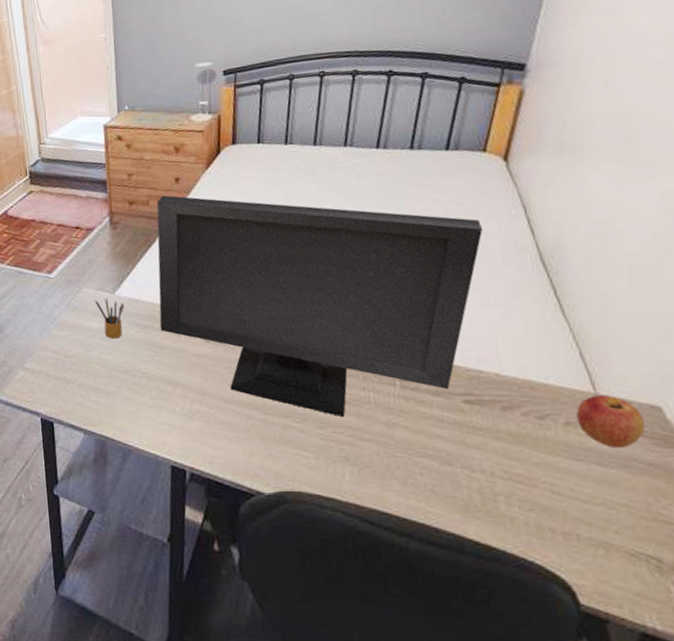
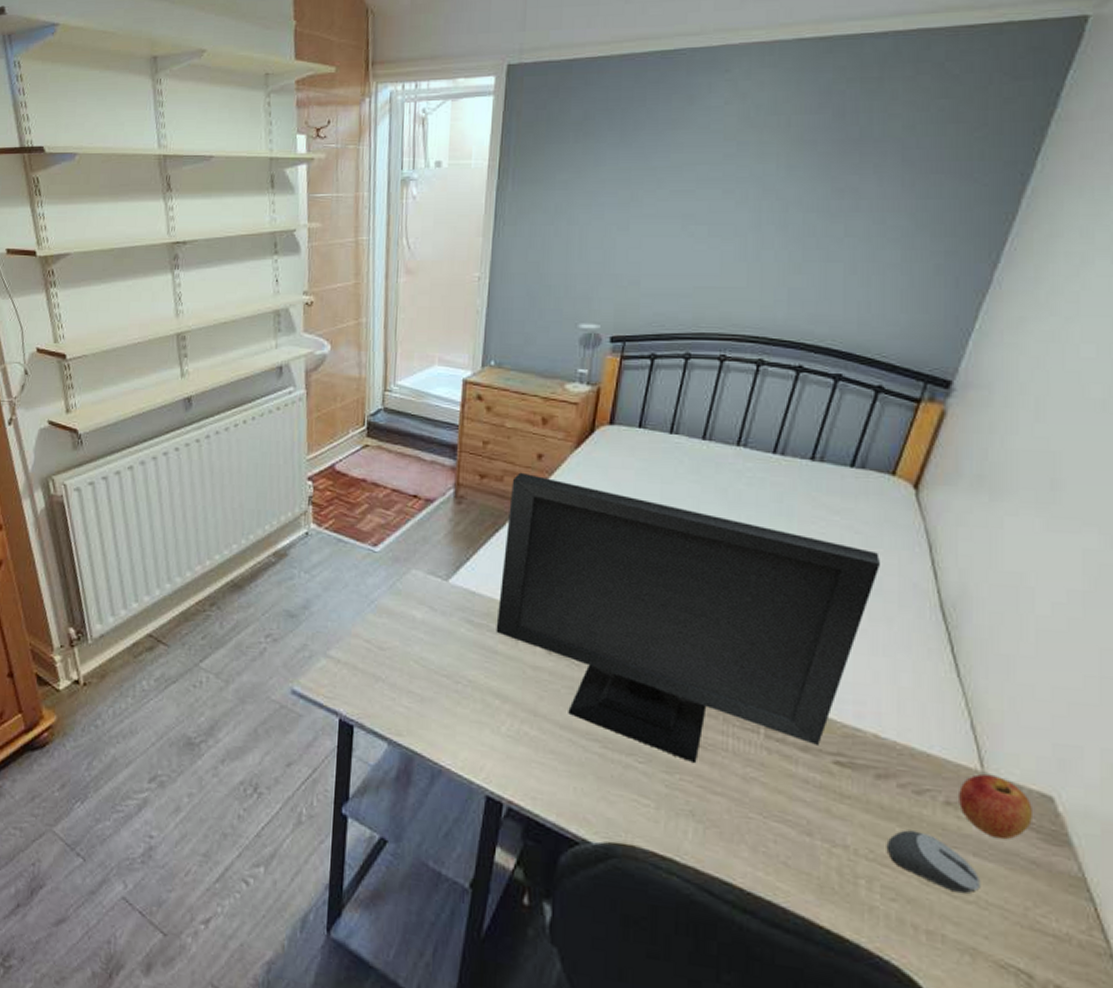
pencil box: present [95,298,125,339] -> none [423,585,458,635]
computer mouse: none [518,450,606,498] -> present [886,830,980,894]

